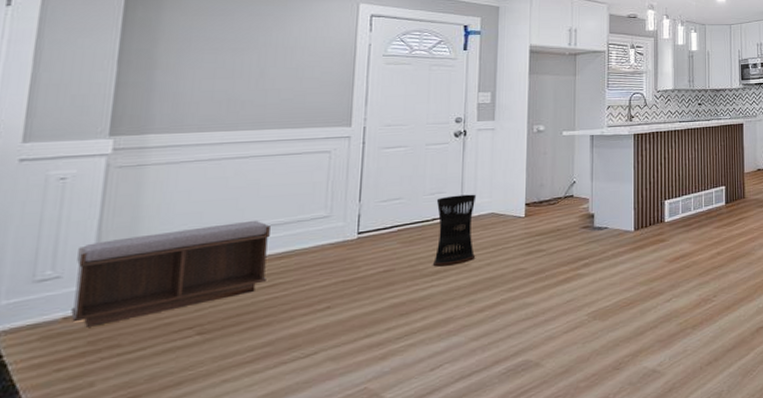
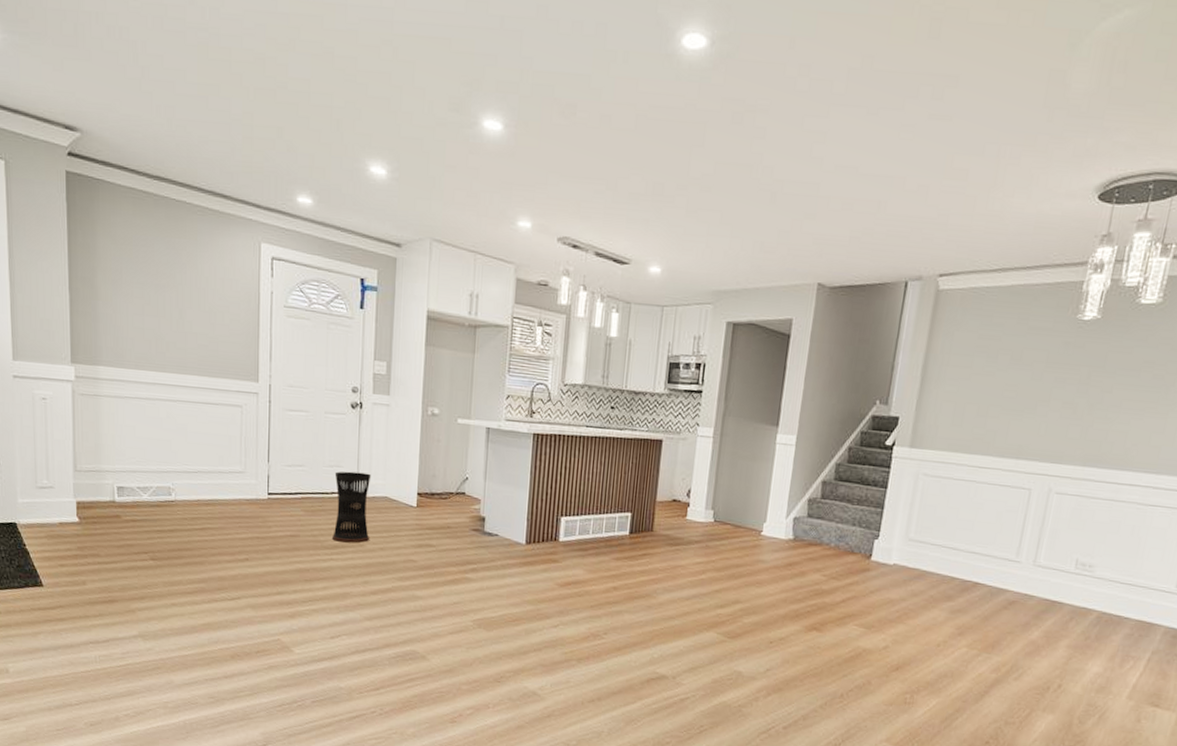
bench: present [71,220,270,327] -> none [62,461,198,535]

